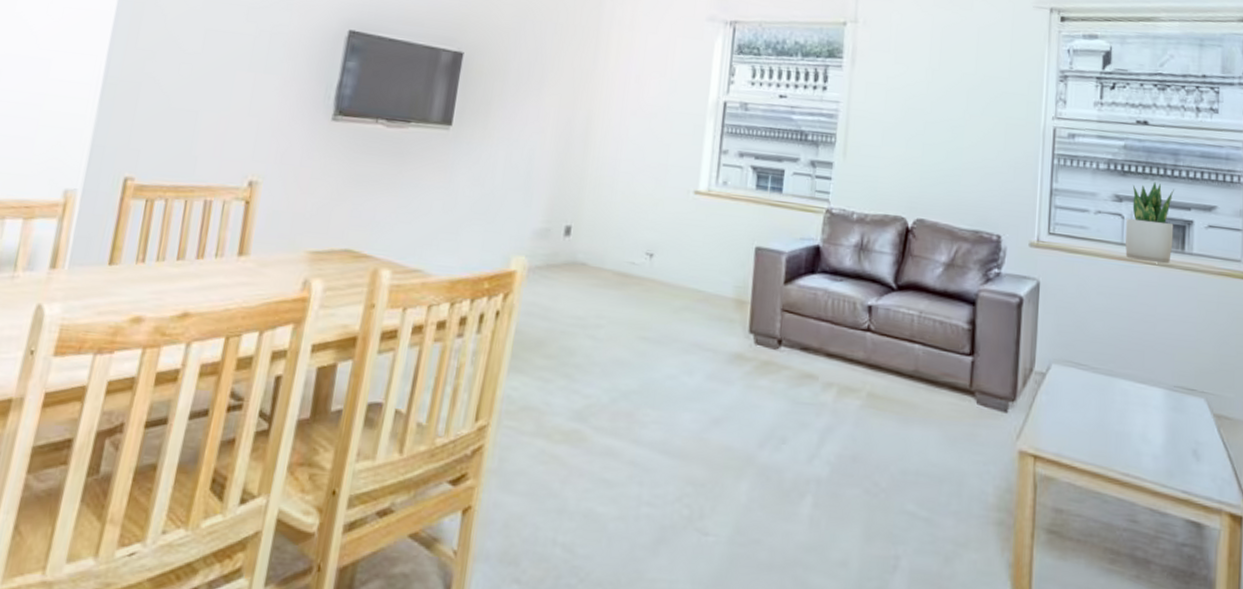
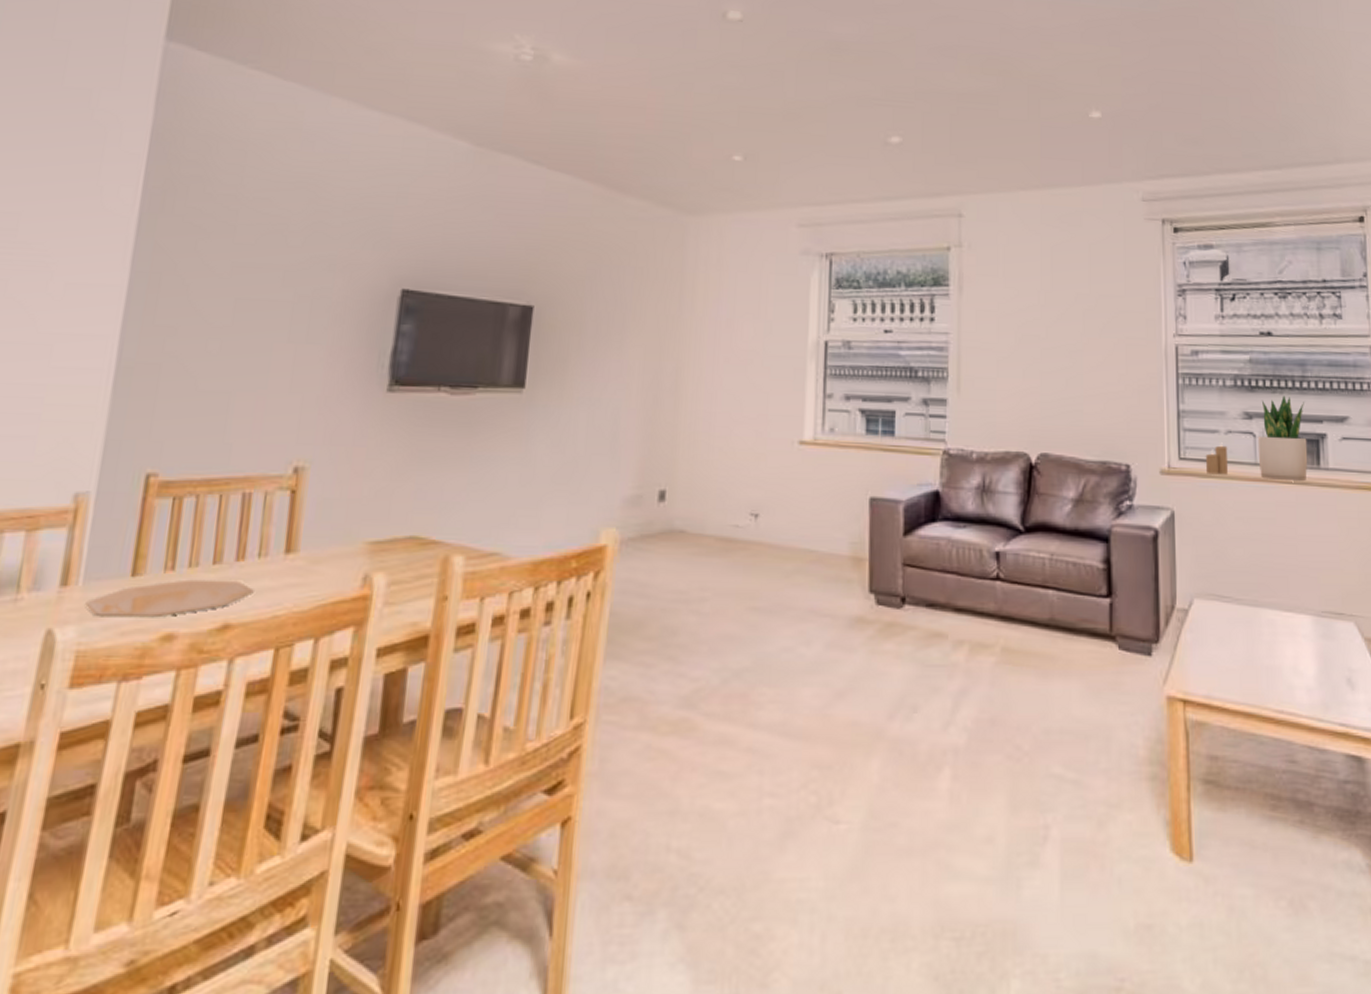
plate: none [69,271,211,303] -> present [85,579,254,618]
candle: none [1073,221,1096,252] -> present [1205,442,1229,475]

